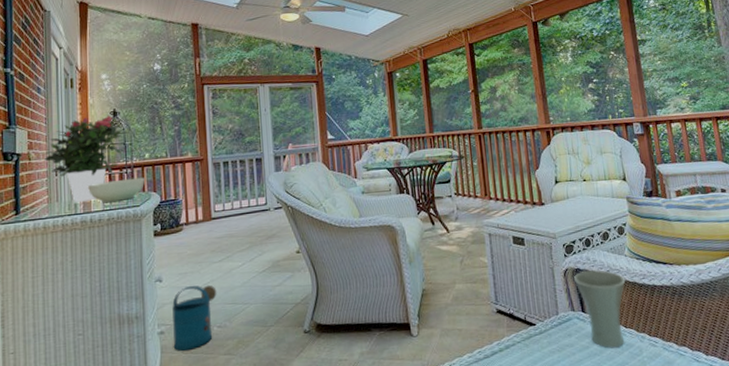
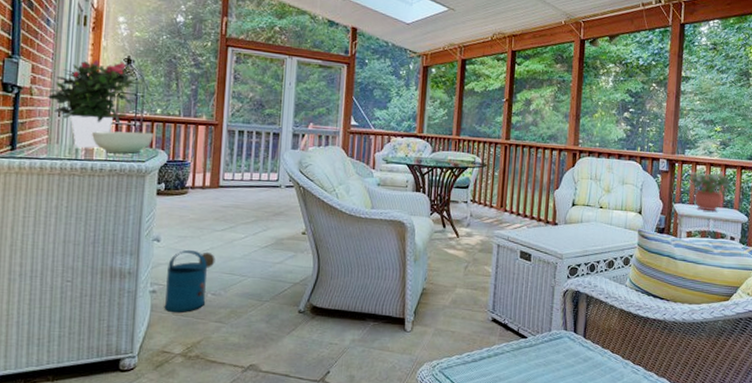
cup: present [574,269,626,348] -> none [572,294,622,369]
potted flower: none [664,125,710,168] -> present [687,171,731,211]

